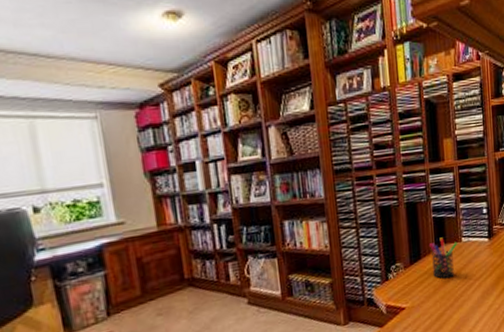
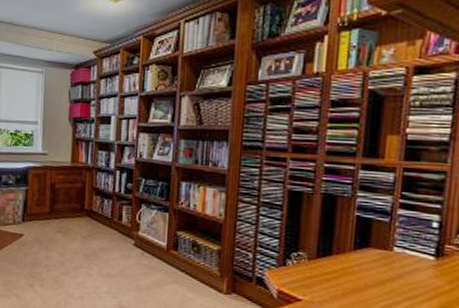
pen holder: present [430,237,458,279] -> none [345,239,387,287]

